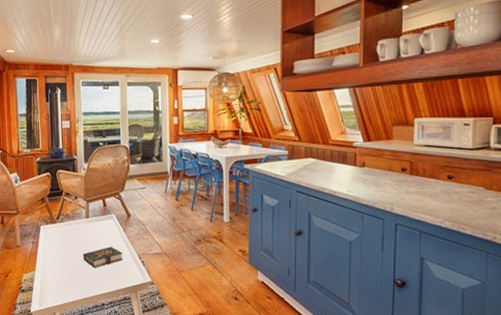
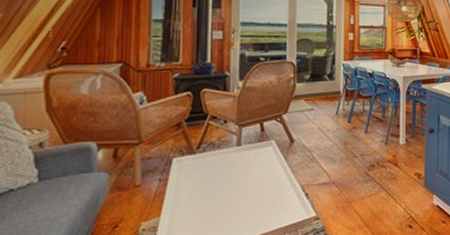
book: present [83,246,123,268] -> none [230,178,283,207]

